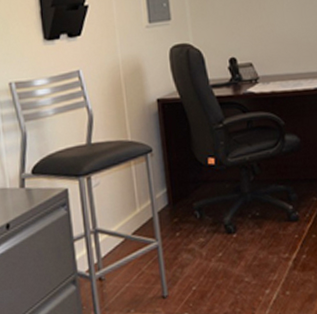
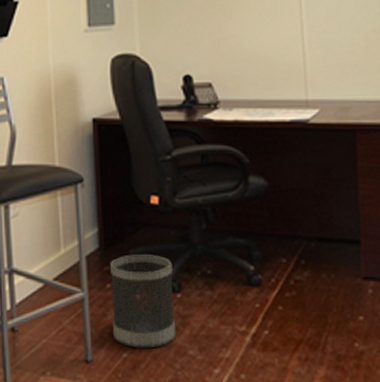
wastebasket: none [178,205,234,281] -> present [110,254,176,348]

